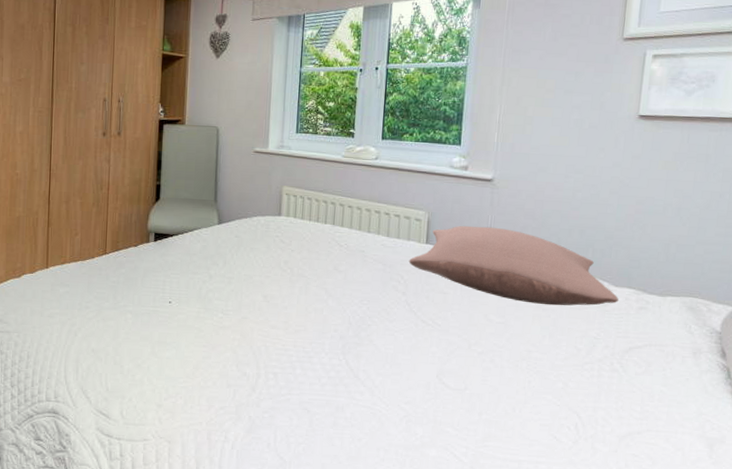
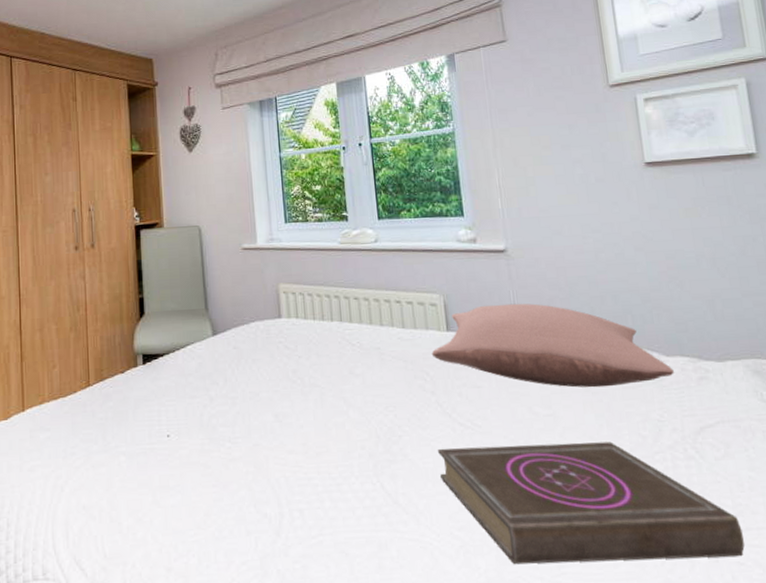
book: none [397,338,644,450] -> present [437,441,745,565]

